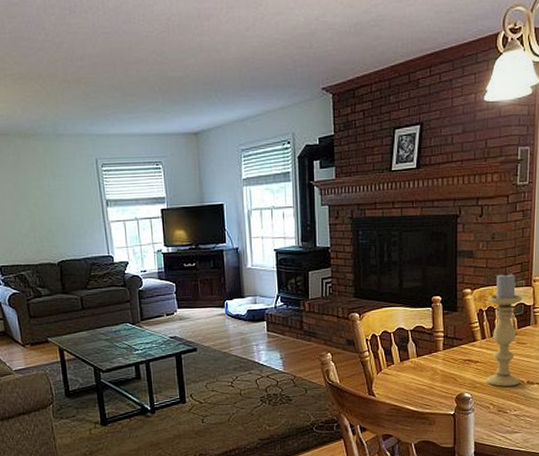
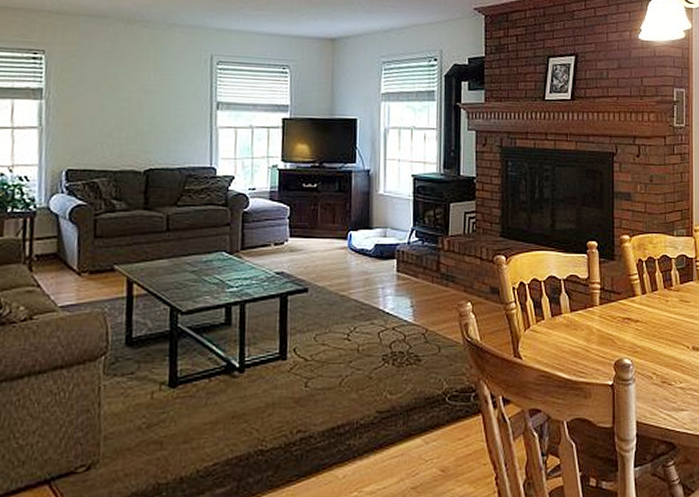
candle holder: present [486,271,521,387] -> none [648,218,685,352]

